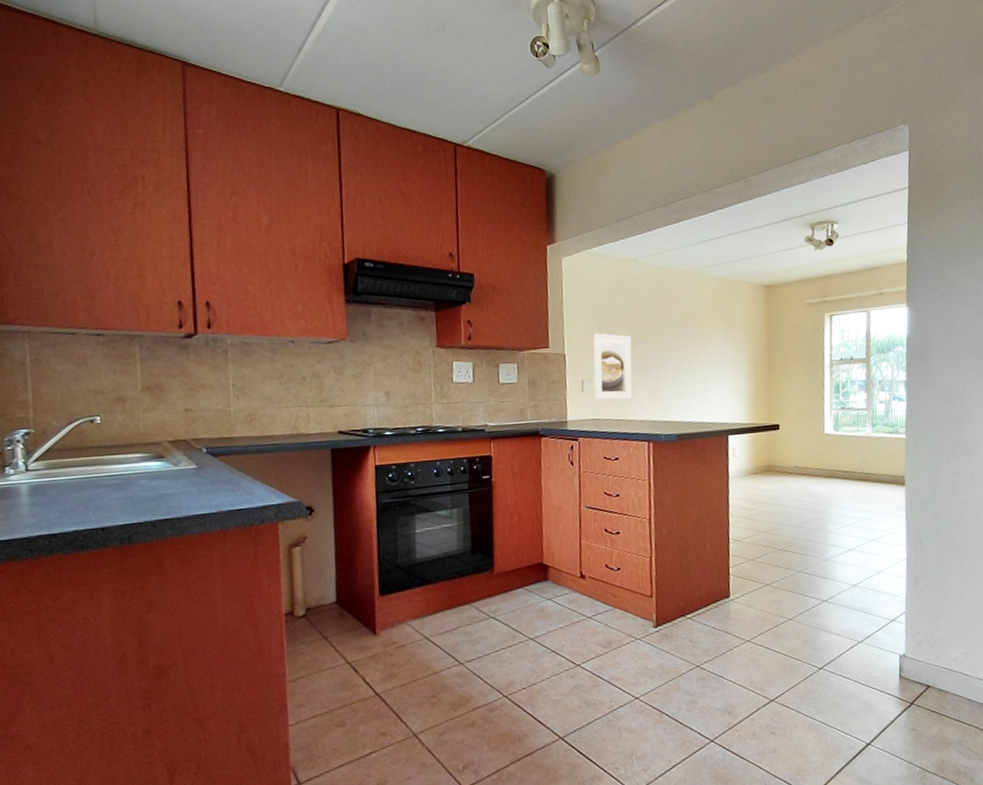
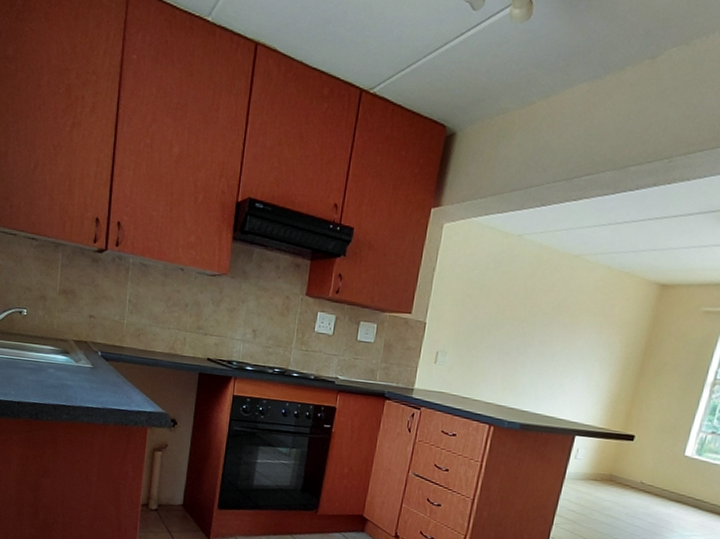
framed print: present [593,333,633,401] -> none [444,306,497,380]

